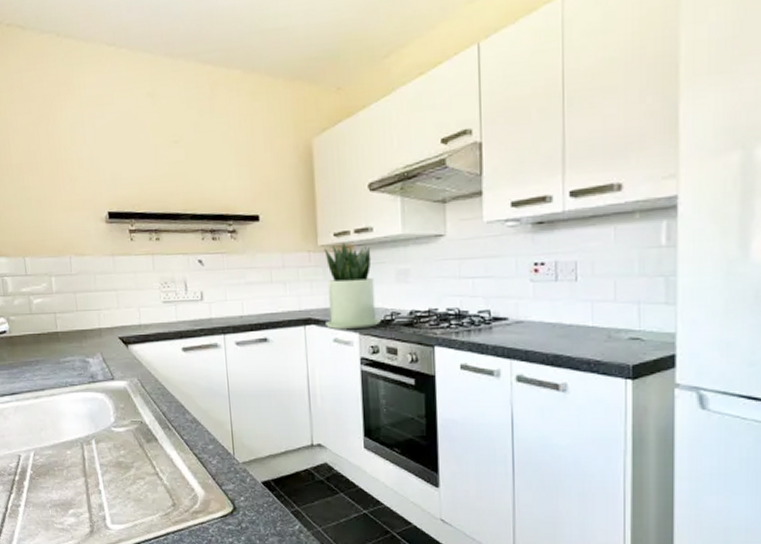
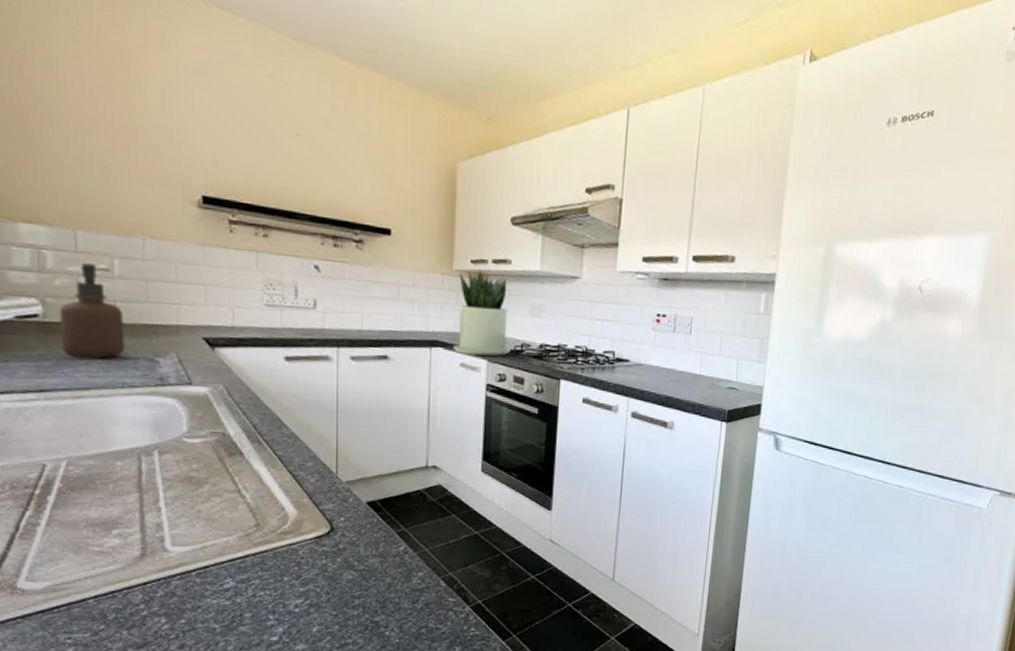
soap dispenser: none [19,284,66,365] -> present [59,263,126,360]

